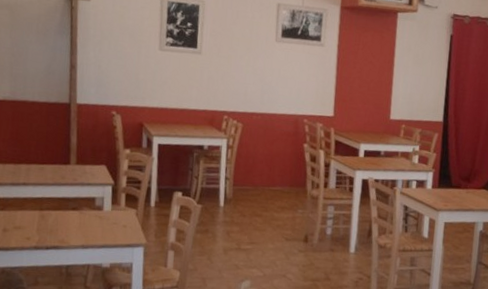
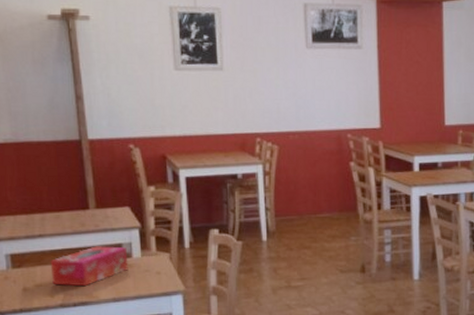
tissue box: none [29,197,99,233] -> present [50,246,129,287]

